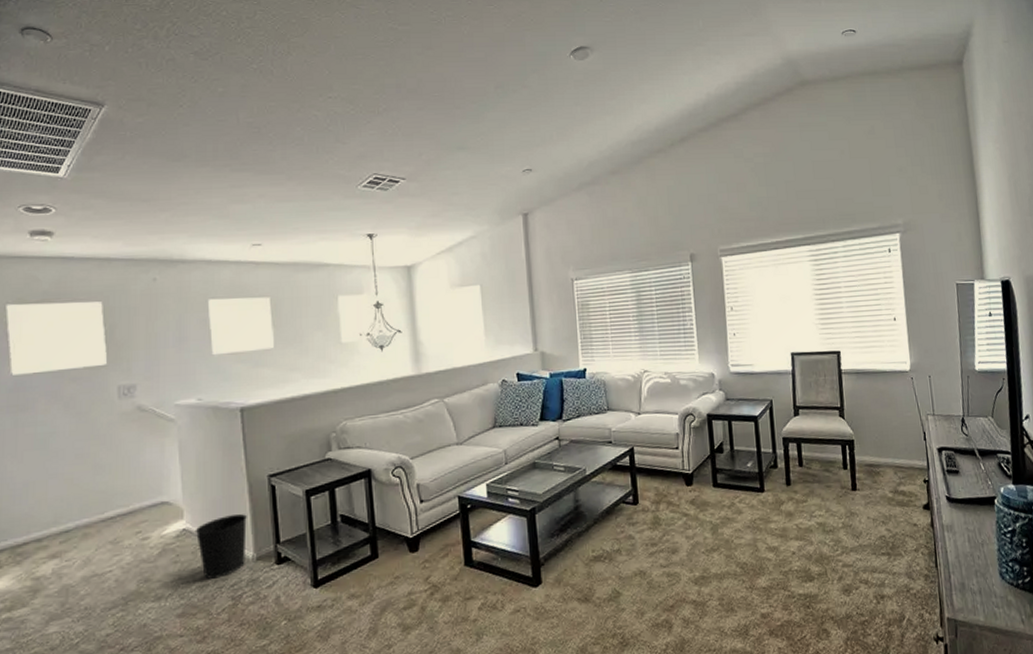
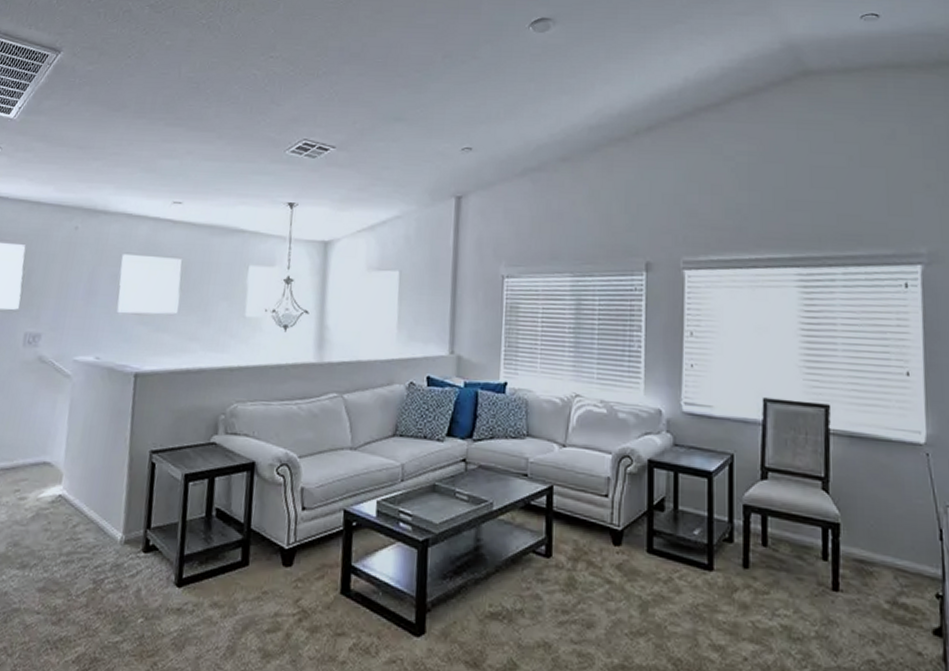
wastebasket: present [195,514,247,579] -> none [69,488,123,556]

